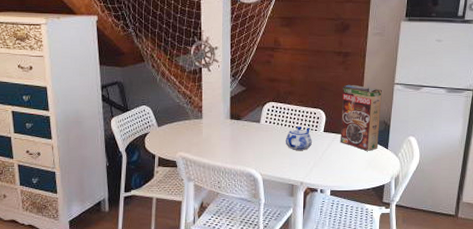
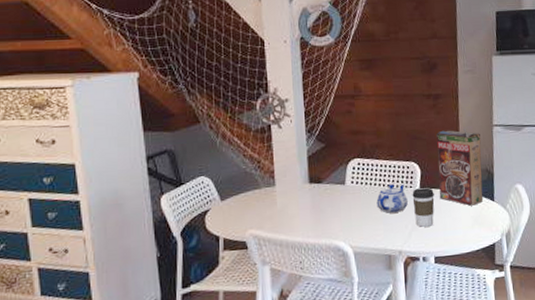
coffee cup: none [316,132,336,165] -> present [412,188,435,227]

